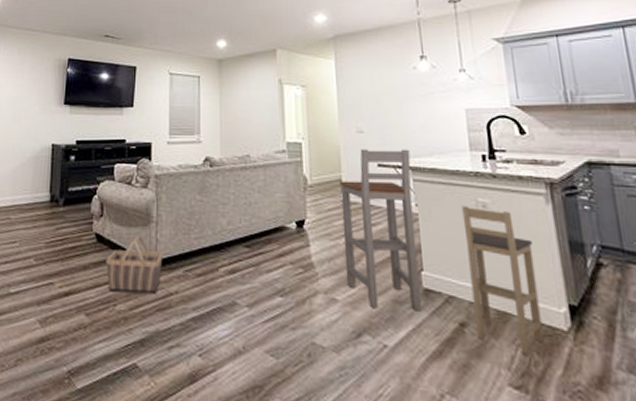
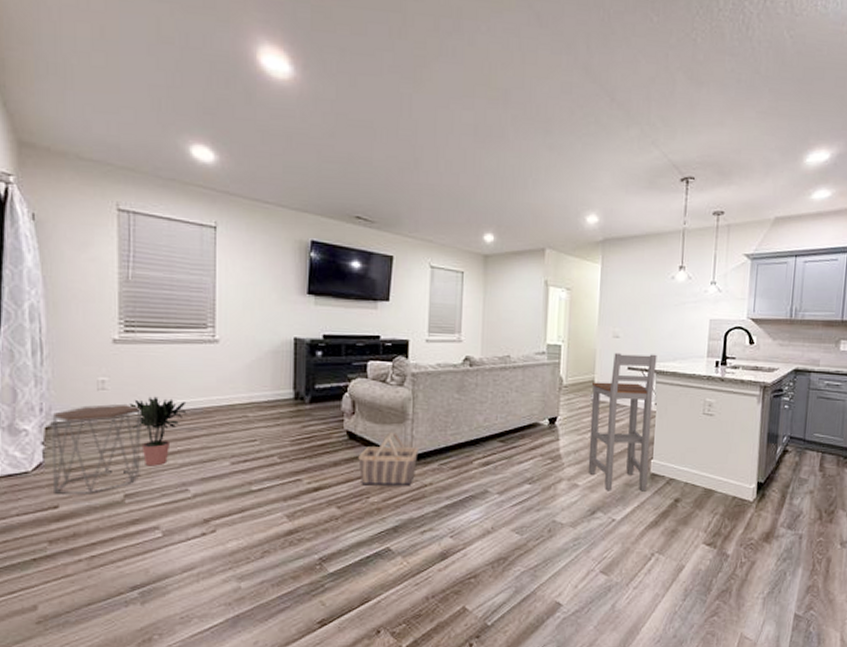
bar stool: present [461,205,544,355] -> none [686,405,742,521]

